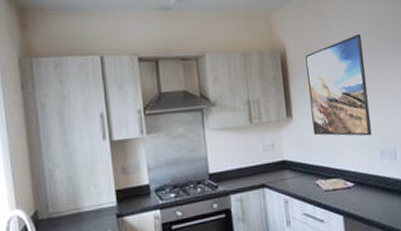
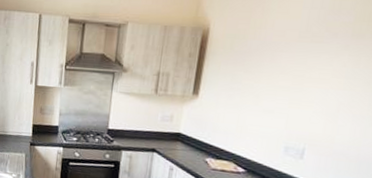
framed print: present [305,33,372,136] -> none [216,20,304,129]

